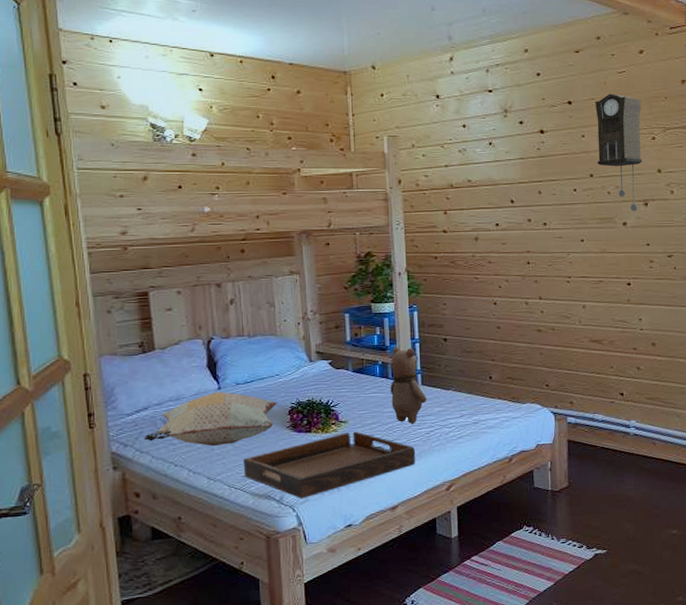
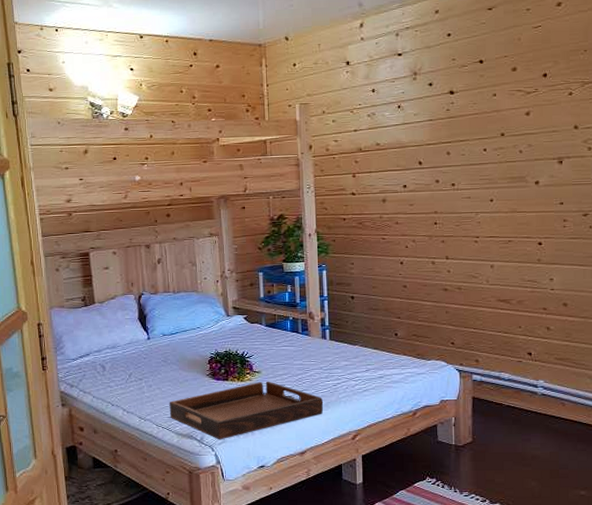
decorative pillow: present [143,392,277,446] -> none [86,342,198,389]
teddy bear: present [390,346,427,424] -> none [300,303,335,377]
pendulum clock: present [595,93,643,211] -> none [508,49,558,170]

